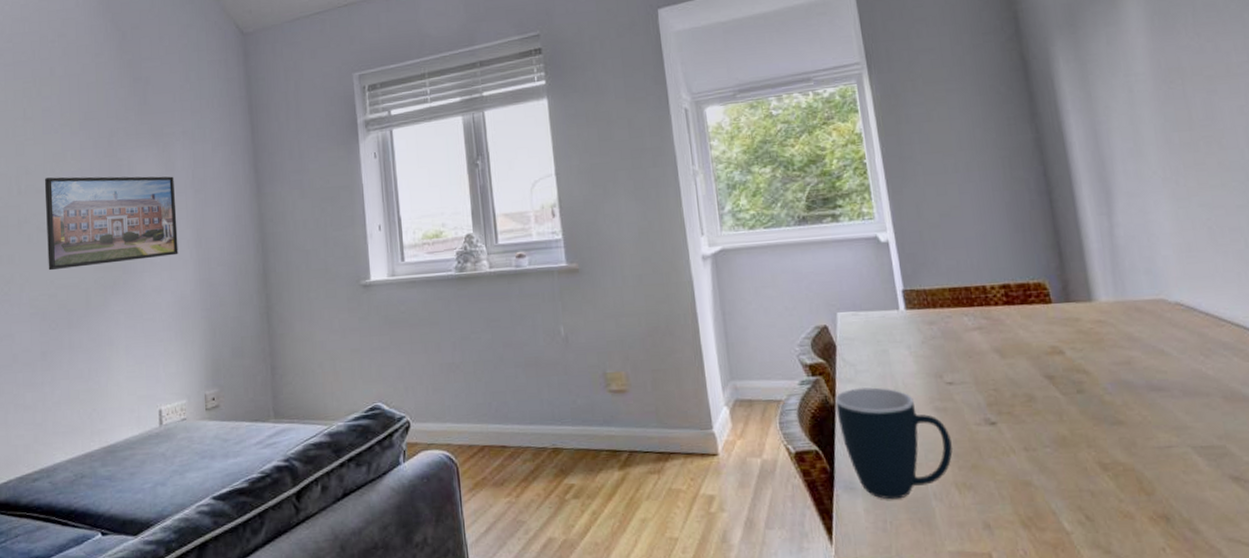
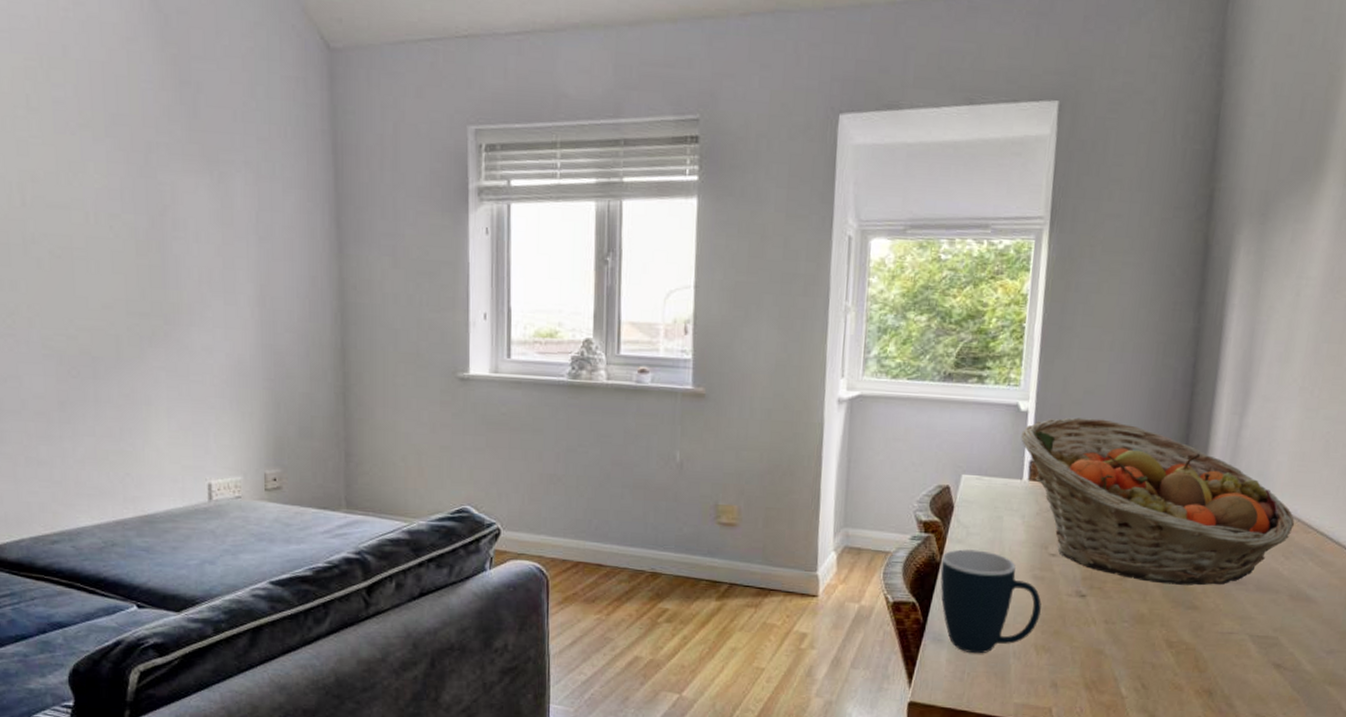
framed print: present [44,176,179,271] -> none [57,191,236,312]
fruit basket: none [887,238,1204,401] -> present [1021,417,1295,586]

